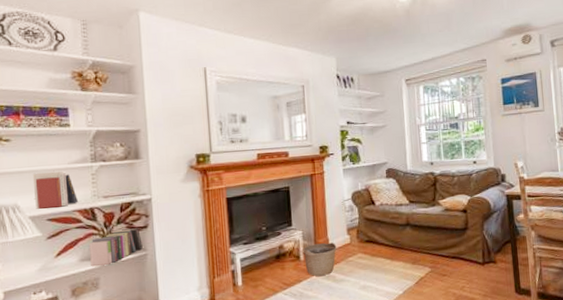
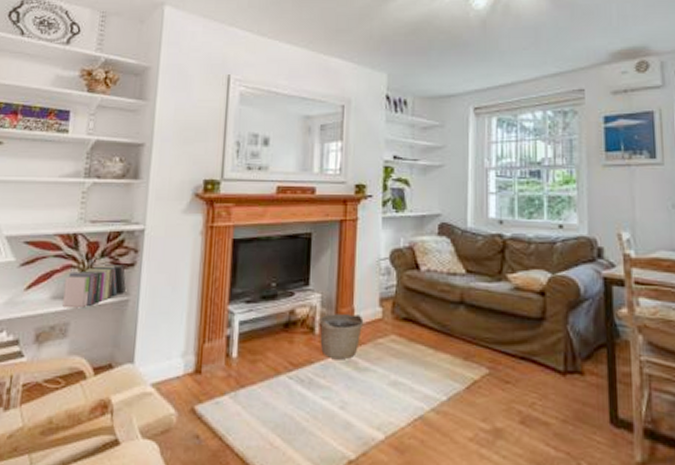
books: present [32,171,79,209] -> none [14,184,63,228]

